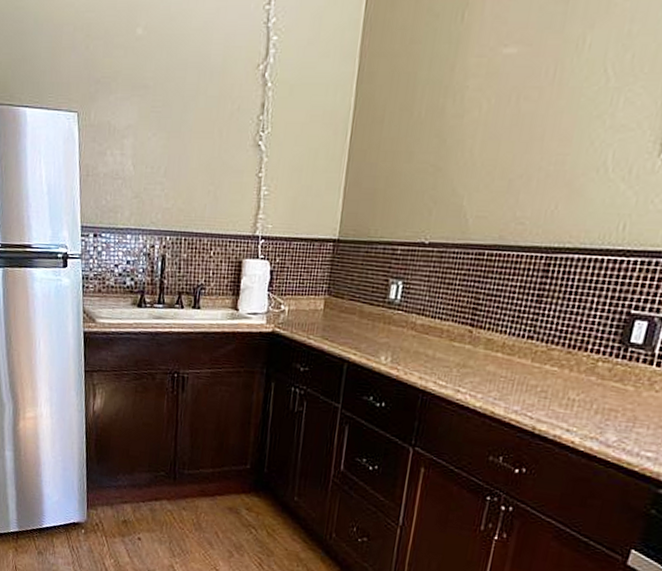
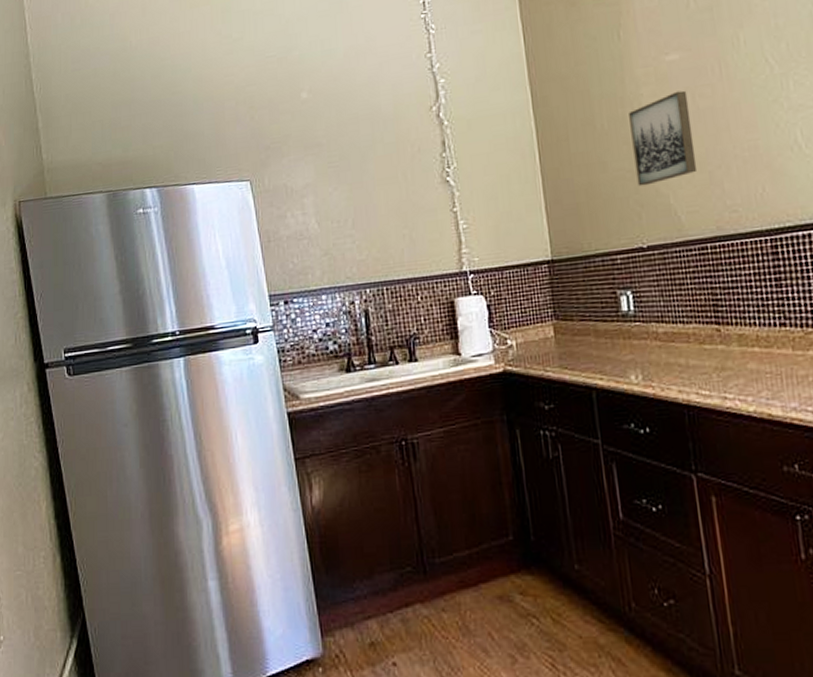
wall art: none [437,89,514,183] -> present [629,90,698,187]

